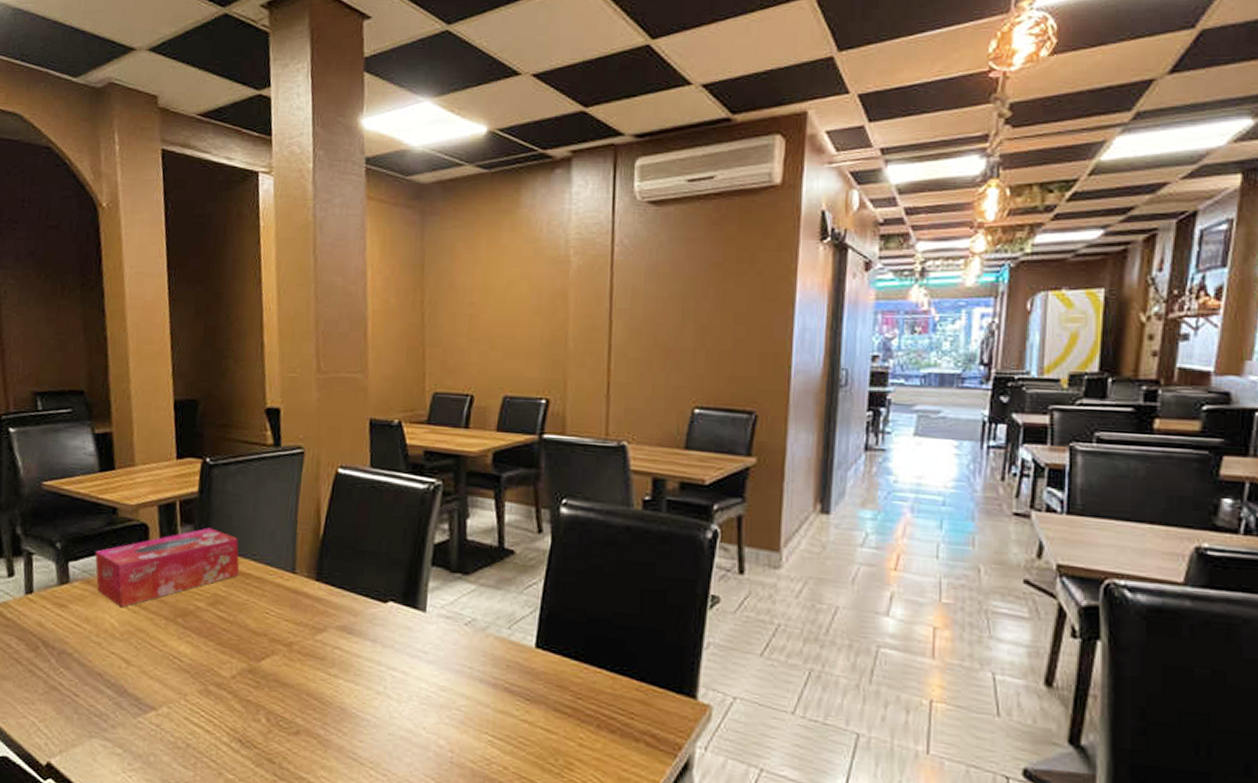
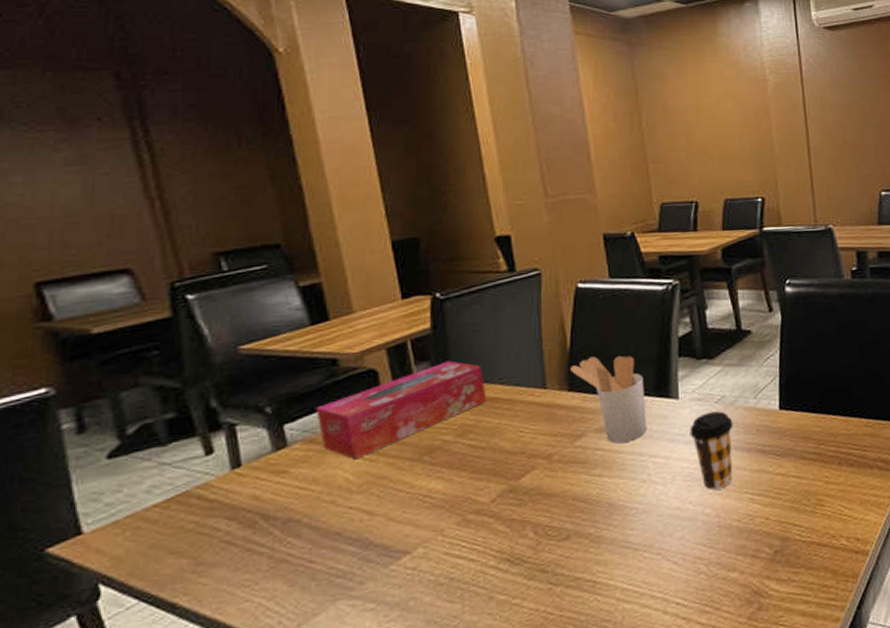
utensil holder: none [321,548,392,647] -> present [571,355,647,443]
coffee cup: none [433,633,482,722] -> present [689,411,734,490]

